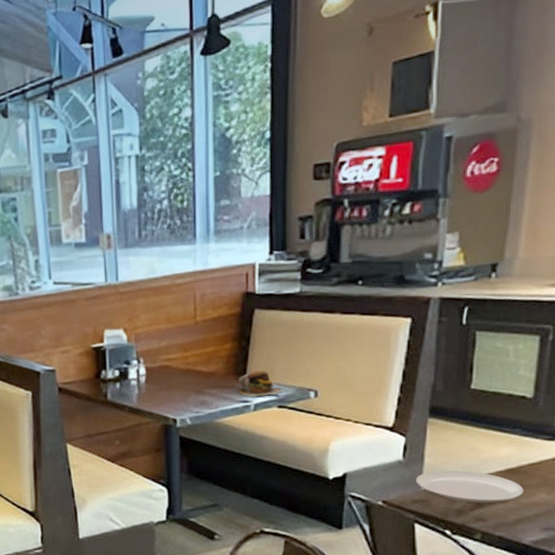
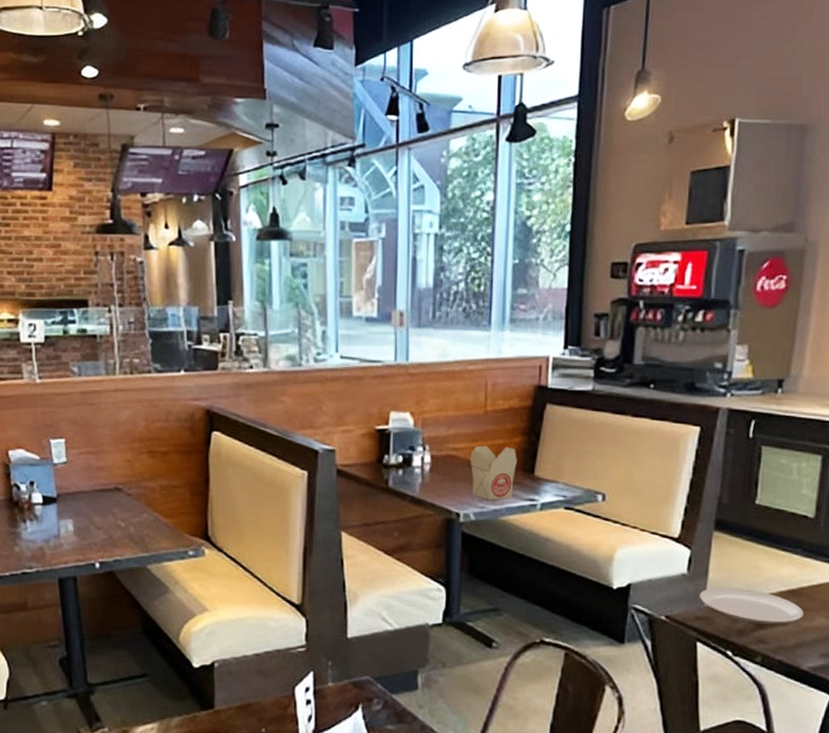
takeout container: none [183,353,229,405] -> present [470,445,517,501]
burger: present [238,370,283,398] -> none [525,468,571,497]

